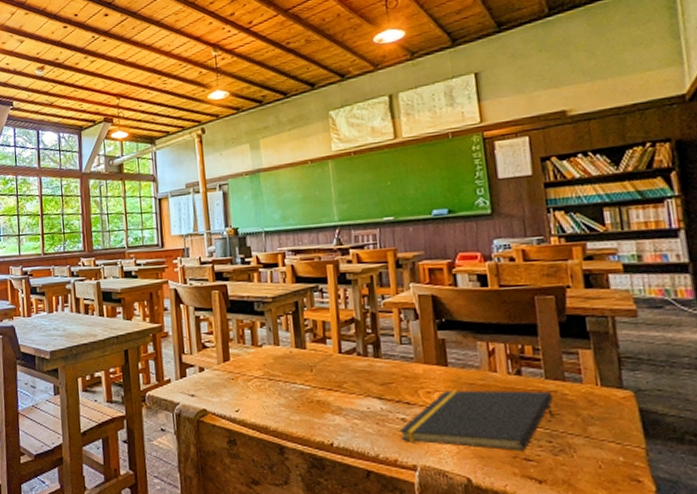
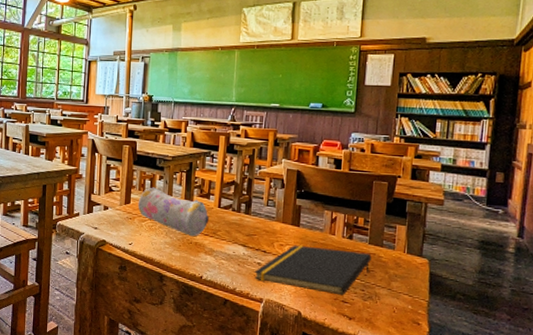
pencil case: none [239,337,330,394] -> present [138,187,209,237]

